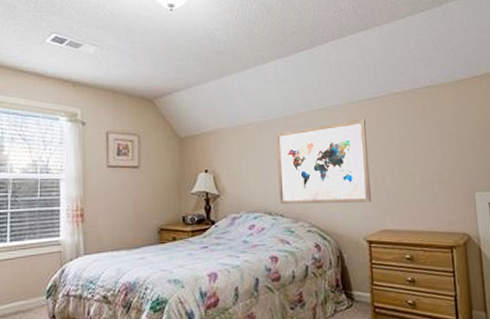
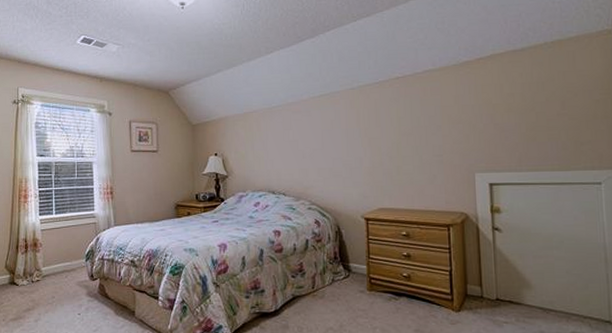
wall art: present [275,119,371,205] -> none [278,104,369,184]

